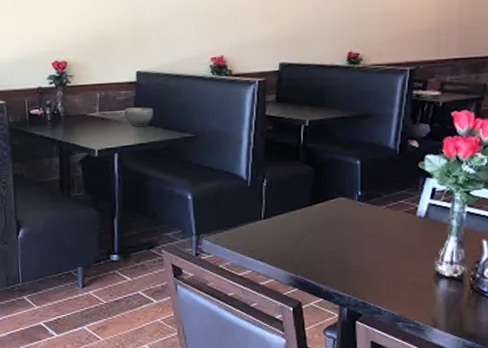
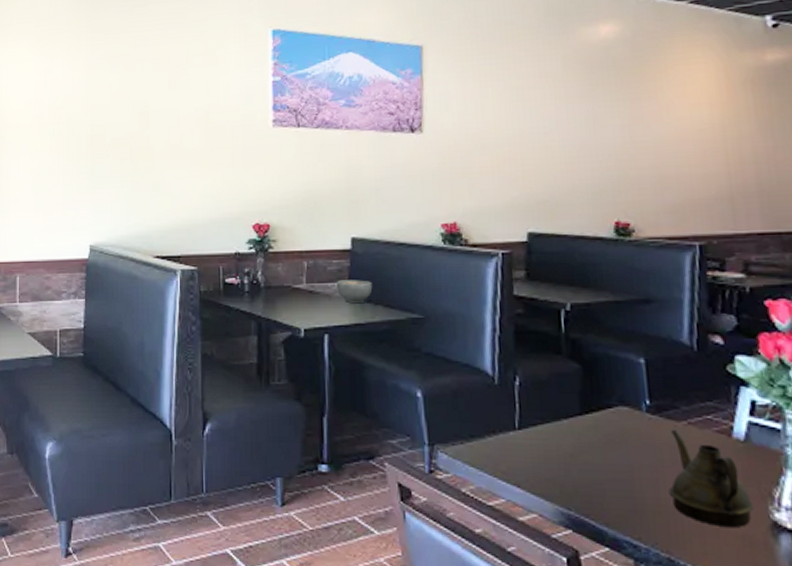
teapot: none [368,211,424,278] -> present [668,429,753,527]

